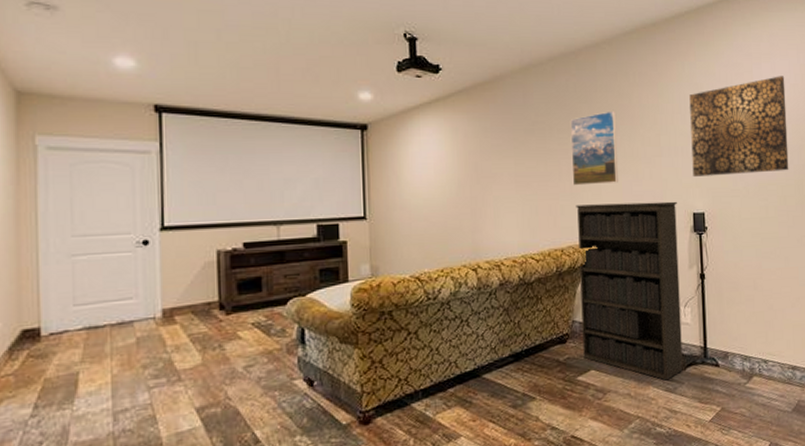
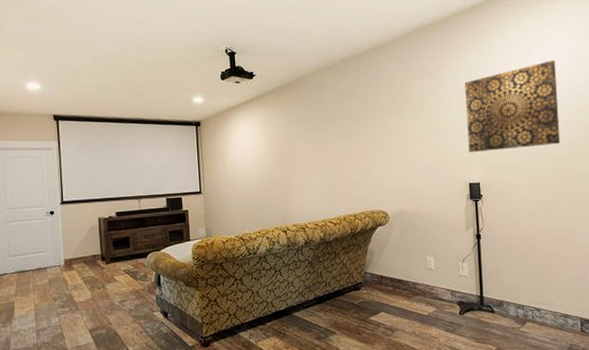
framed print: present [570,111,618,186] -> none [359,100,402,163]
bookshelf: present [576,201,683,381] -> none [366,173,462,323]

